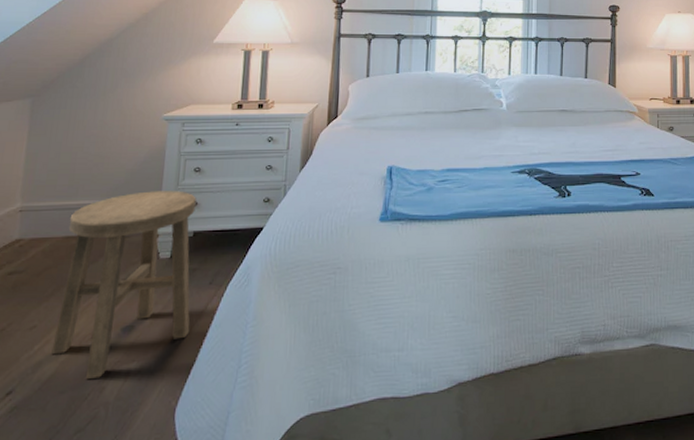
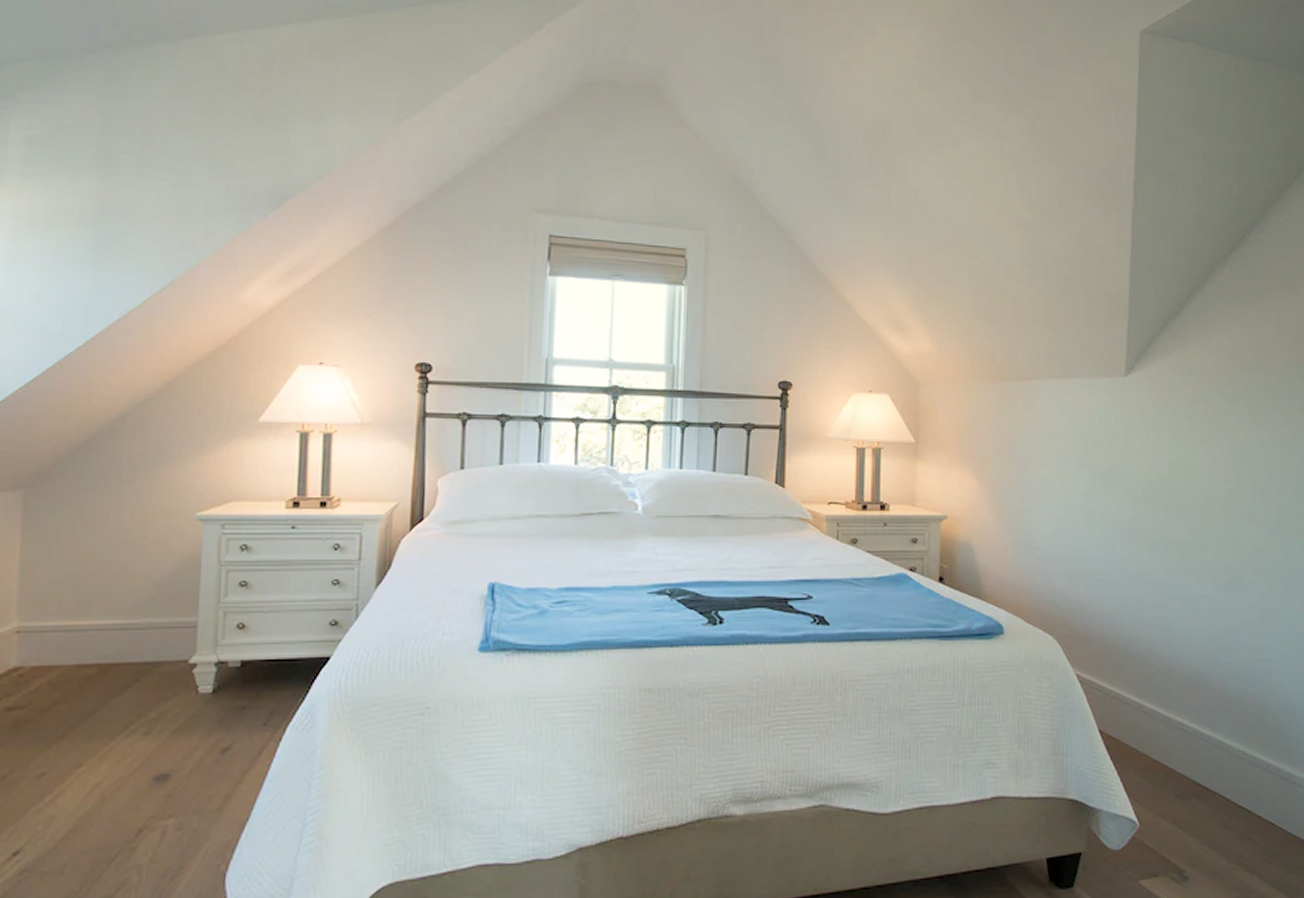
stool: present [51,191,197,380] -> none [67,610,243,839]

